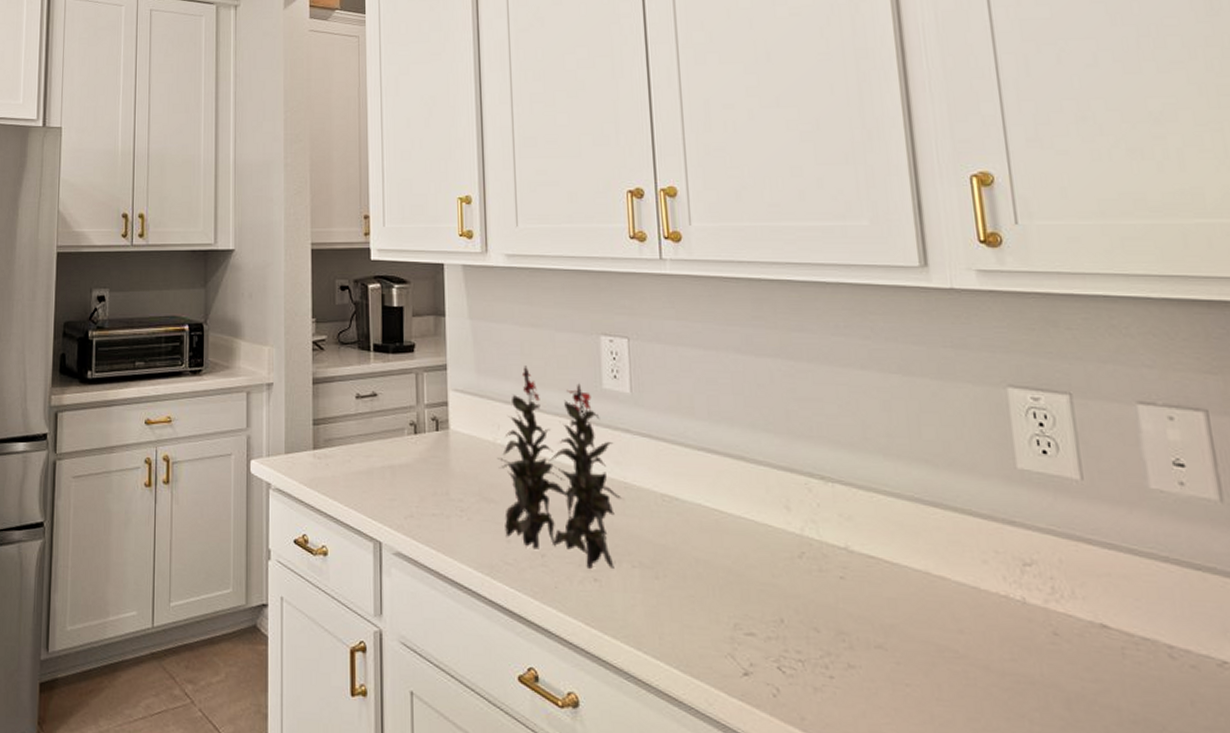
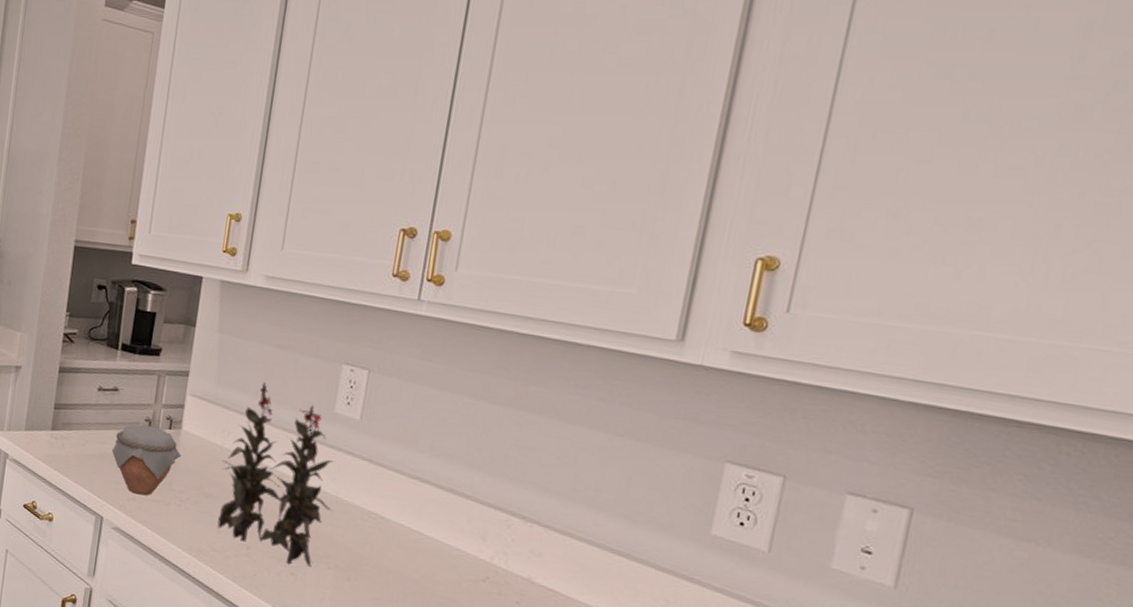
jar: none [379,429,454,511] -> present [111,425,182,496]

